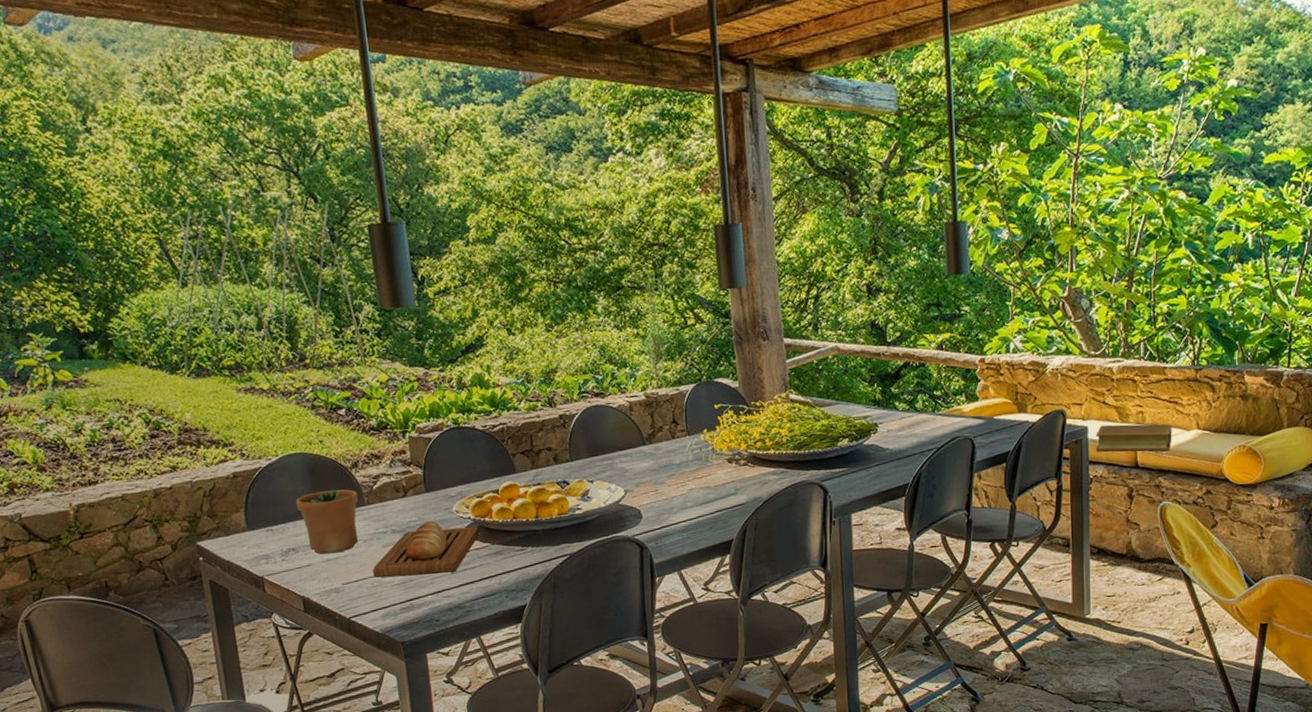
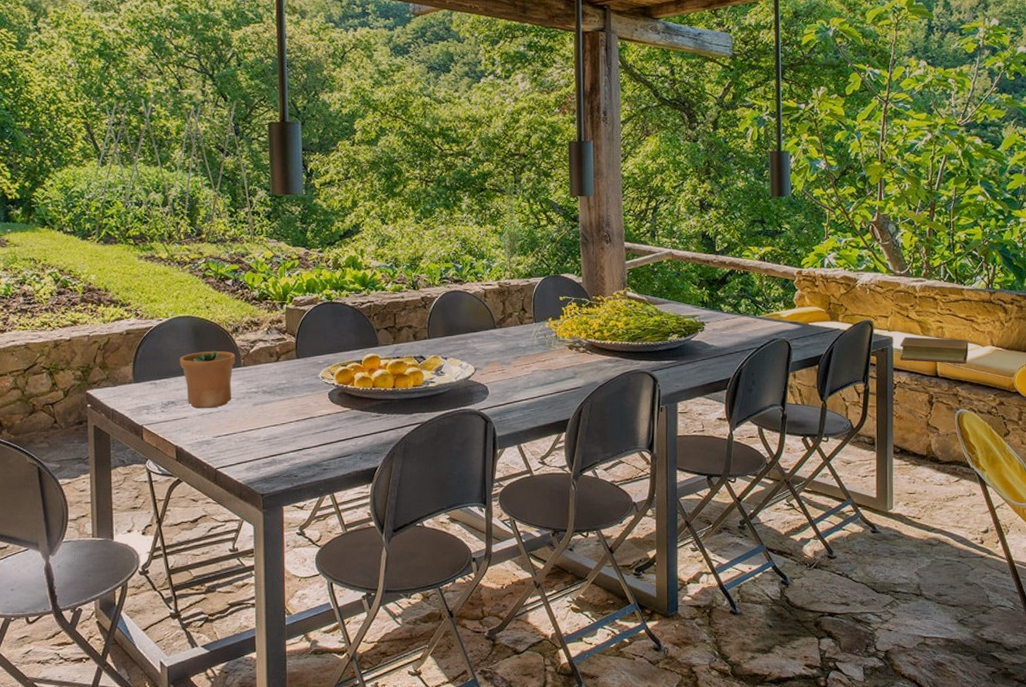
bread loaf: present [372,521,480,577] -> none [242,385,342,433]

